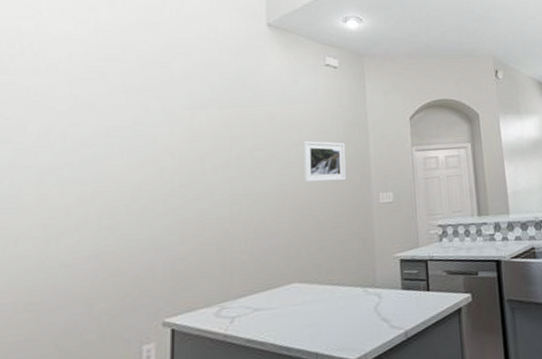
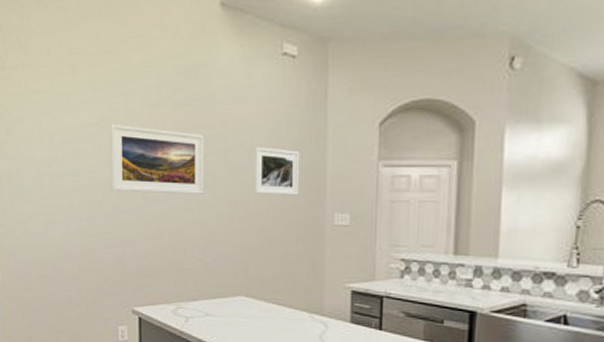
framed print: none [142,126,252,194] -> present [110,124,204,194]

